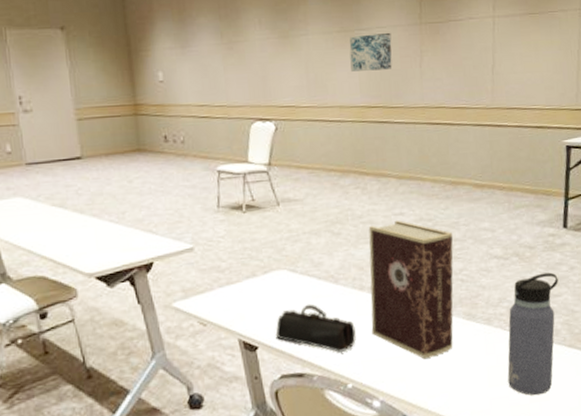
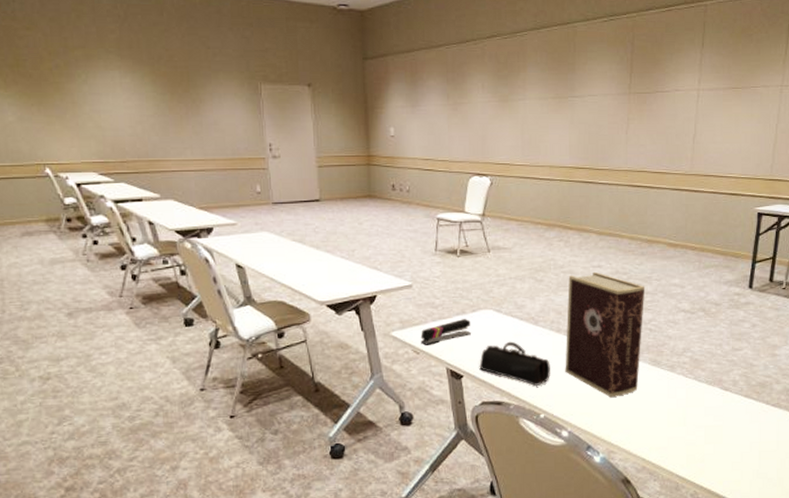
stapler: none [206,282,264,316] -> present [420,319,471,345]
wall art: present [349,32,392,71] -> none [562,100,602,135]
water bottle: present [507,272,558,396] -> none [686,328,740,438]

